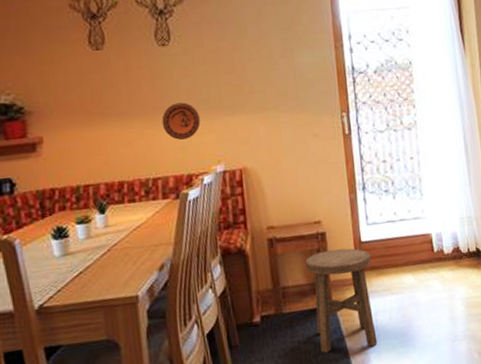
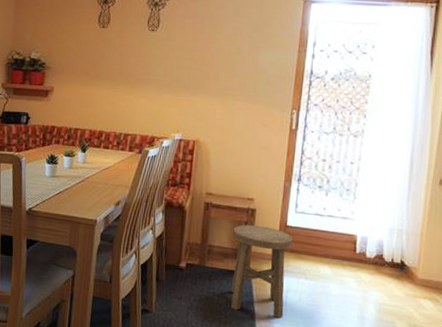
decorative plate: present [162,102,201,140] -> none [140,78,170,108]

